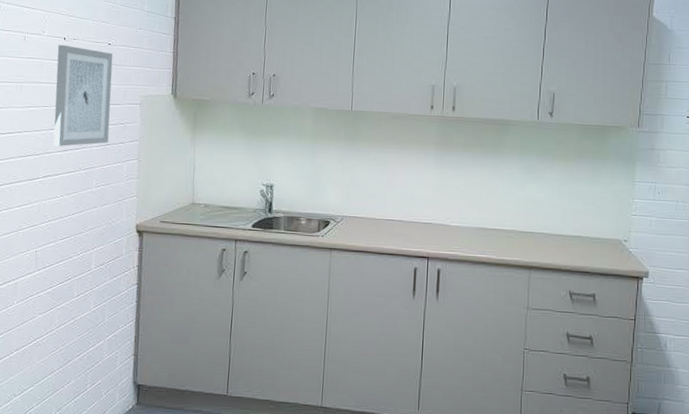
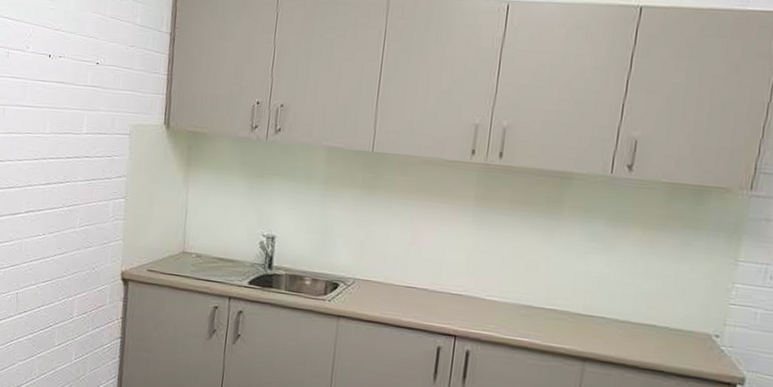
wall art: present [53,44,113,147] -> none [36,62,101,179]

